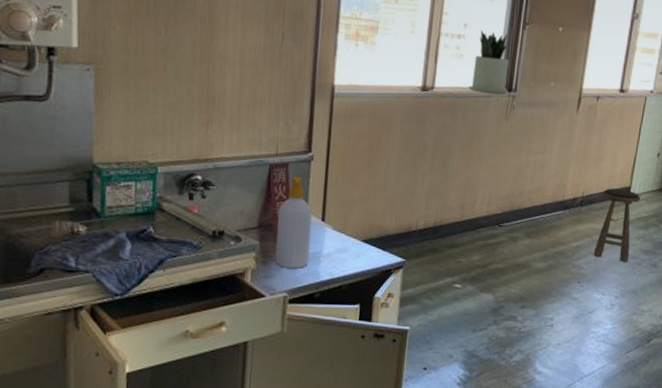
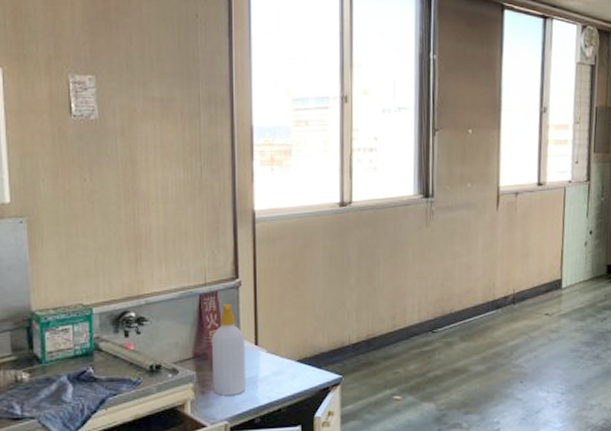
planter: present [468,30,511,95] -> none [385,141,426,203]
stool: present [593,188,641,262] -> none [532,282,573,356]

